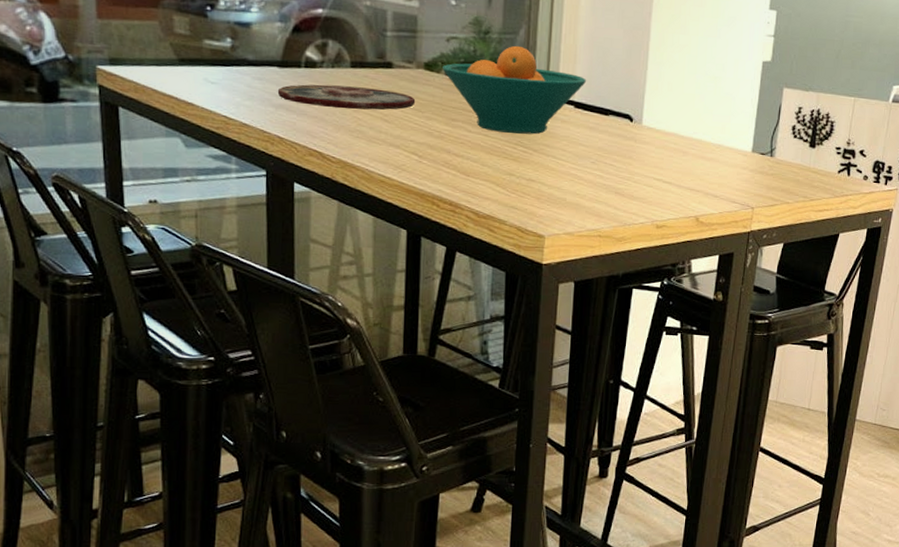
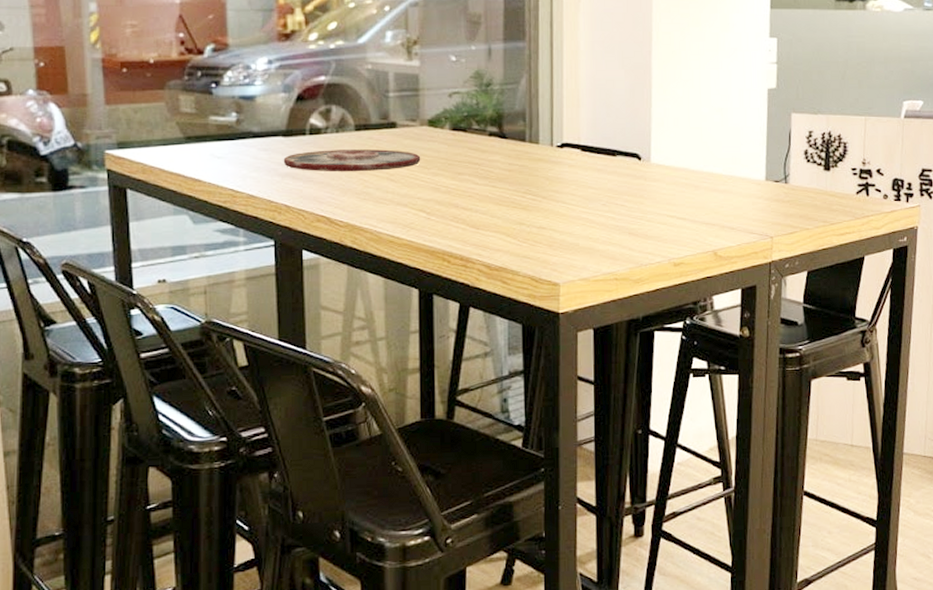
fruit bowl: present [442,45,587,135] -> none [446,95,592,182]

